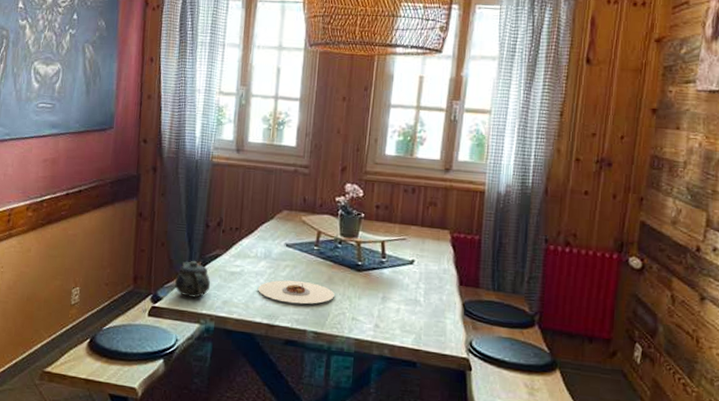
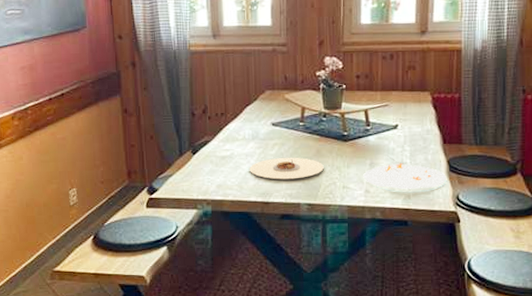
teapot: present [175,260,211,298] -> none [168,149,203,185]
plate: none [374,292,461,330] -> present [363,157,447,190]

